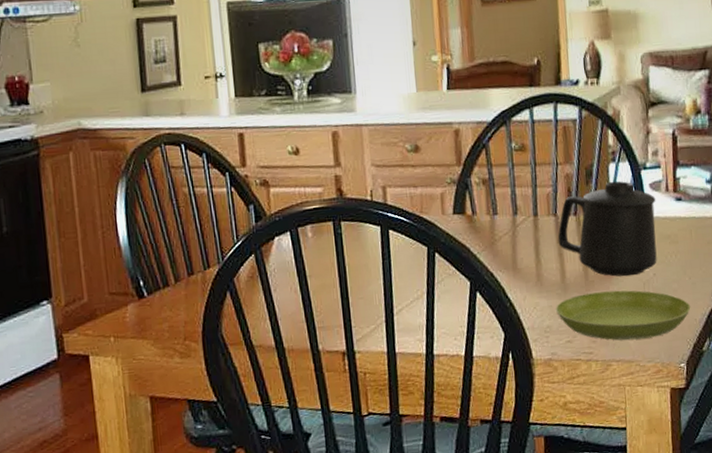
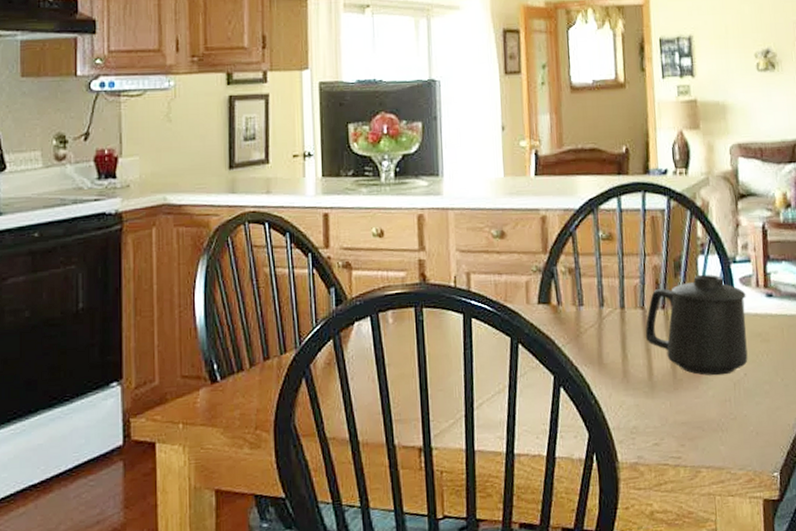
saucer: present [556,290,691,341] -> none [643,390,784,445]

